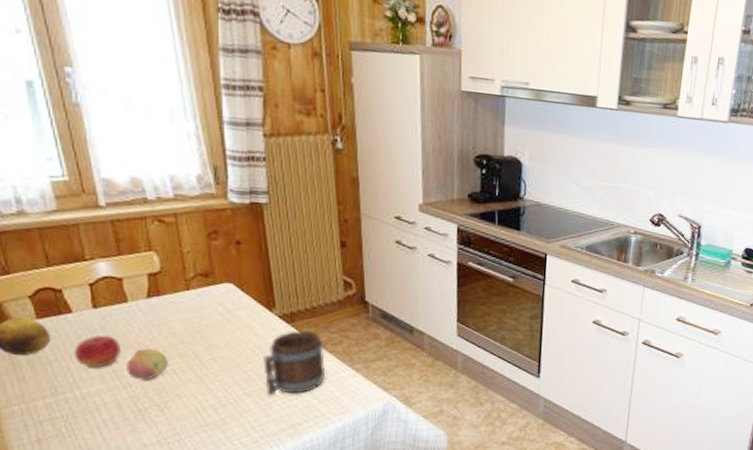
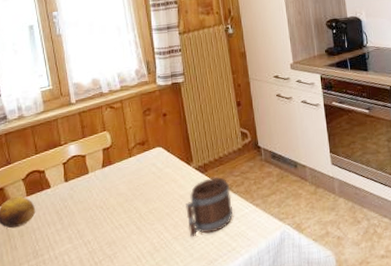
fruit: present [73,336,122,368] -> none [50,203,84,232]
fruit: present [126,347,168,380] -> none [87,208,117,237]

